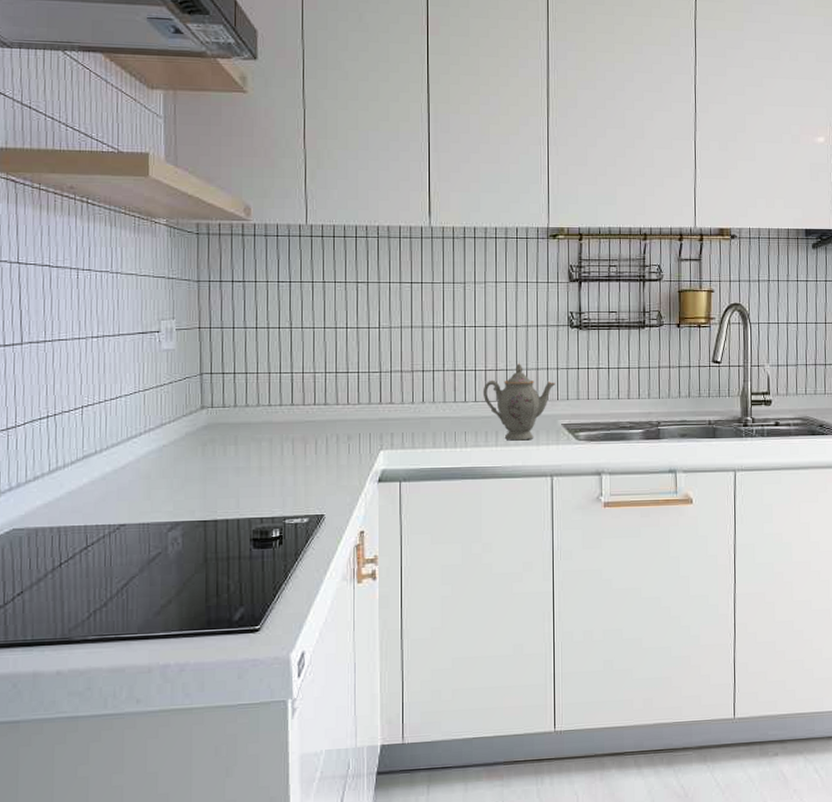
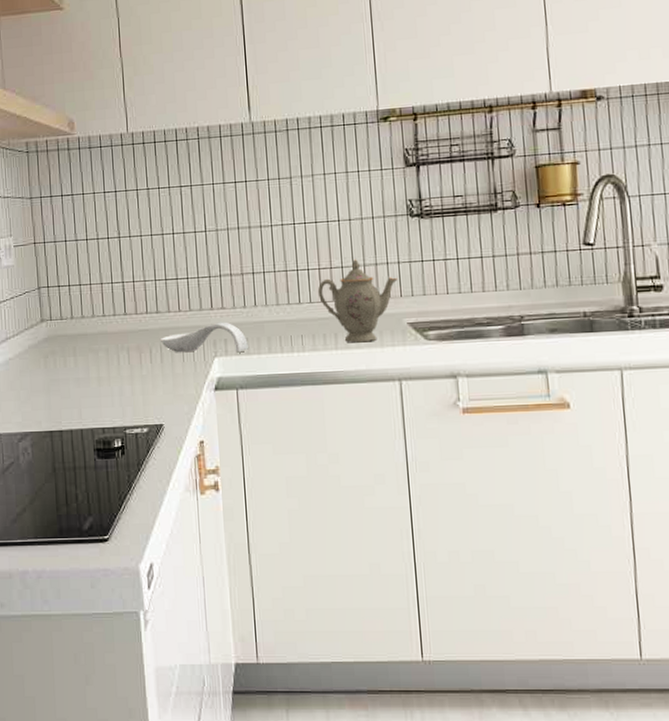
spoon rest: none [326,416,414,447] -> present [160,321,248,353]

